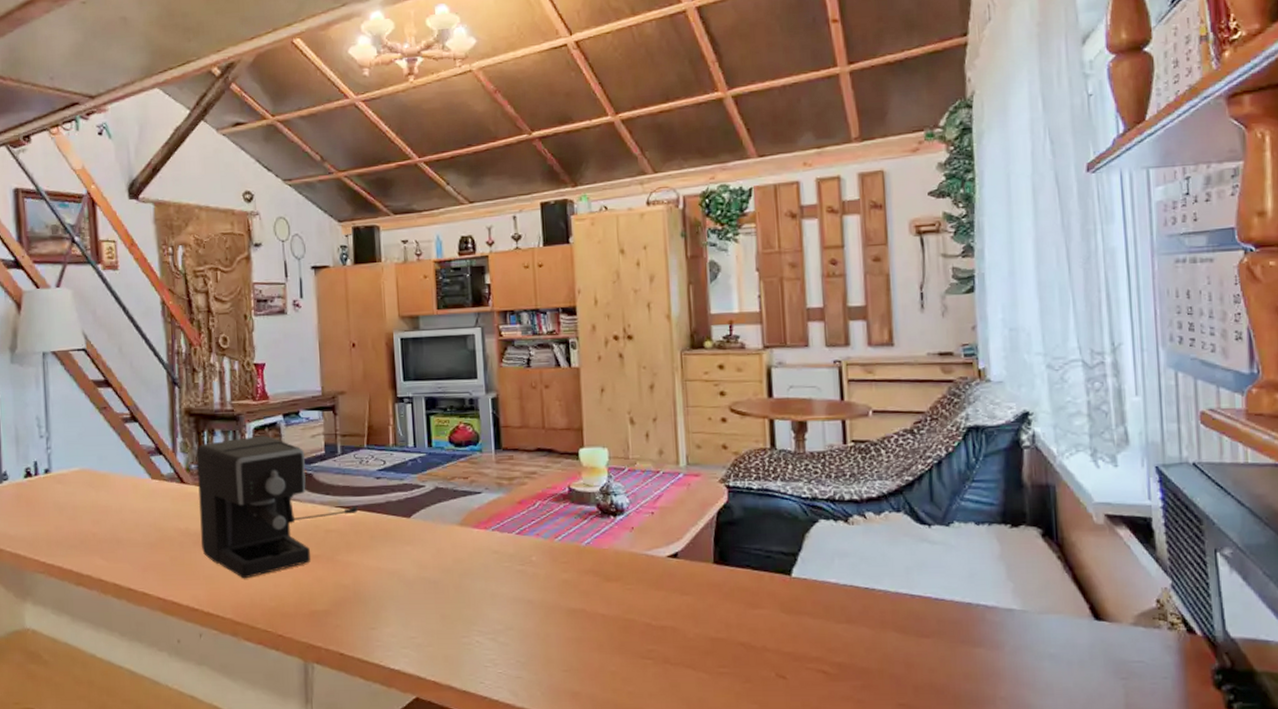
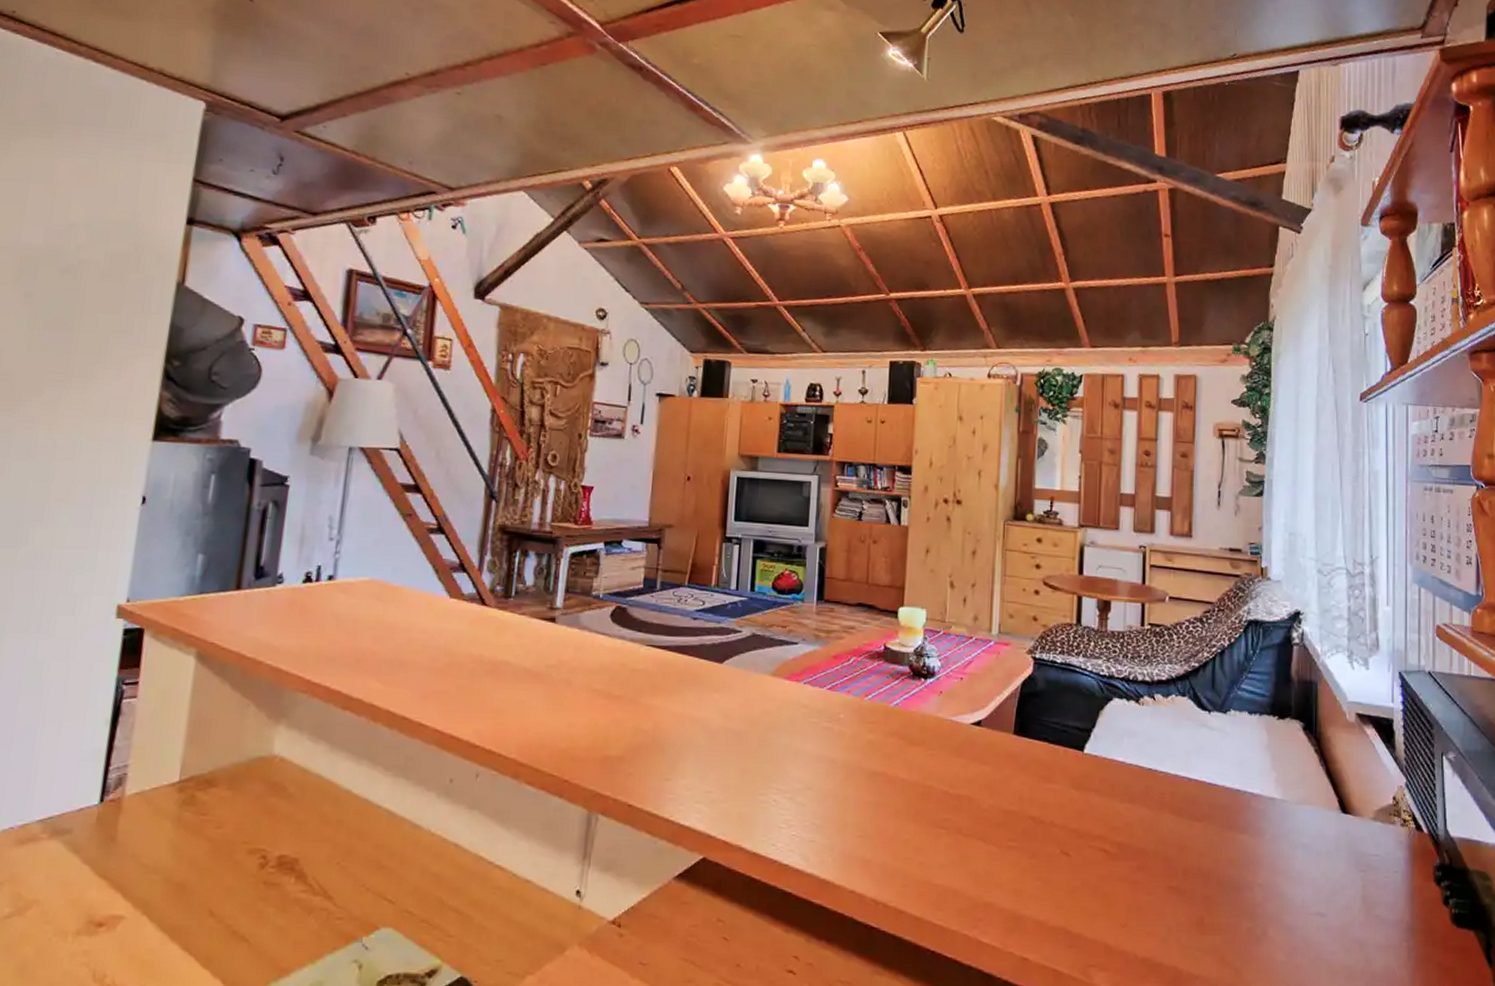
coffee maker: present [196,435,359,579] -> none [494,562,670,716]

